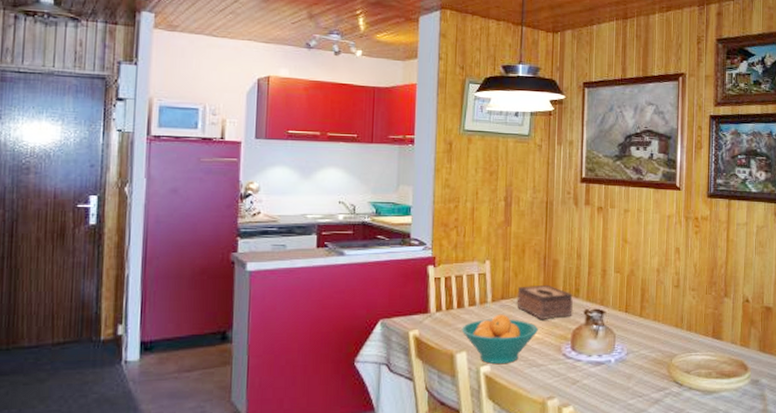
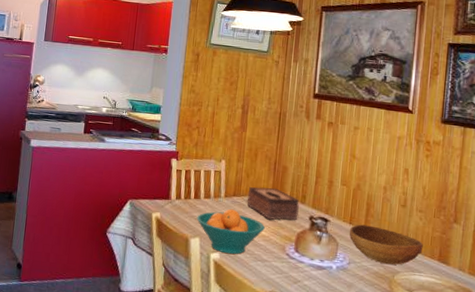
bowl: none [625,311,697,349] -> present [349,224,423,265]

